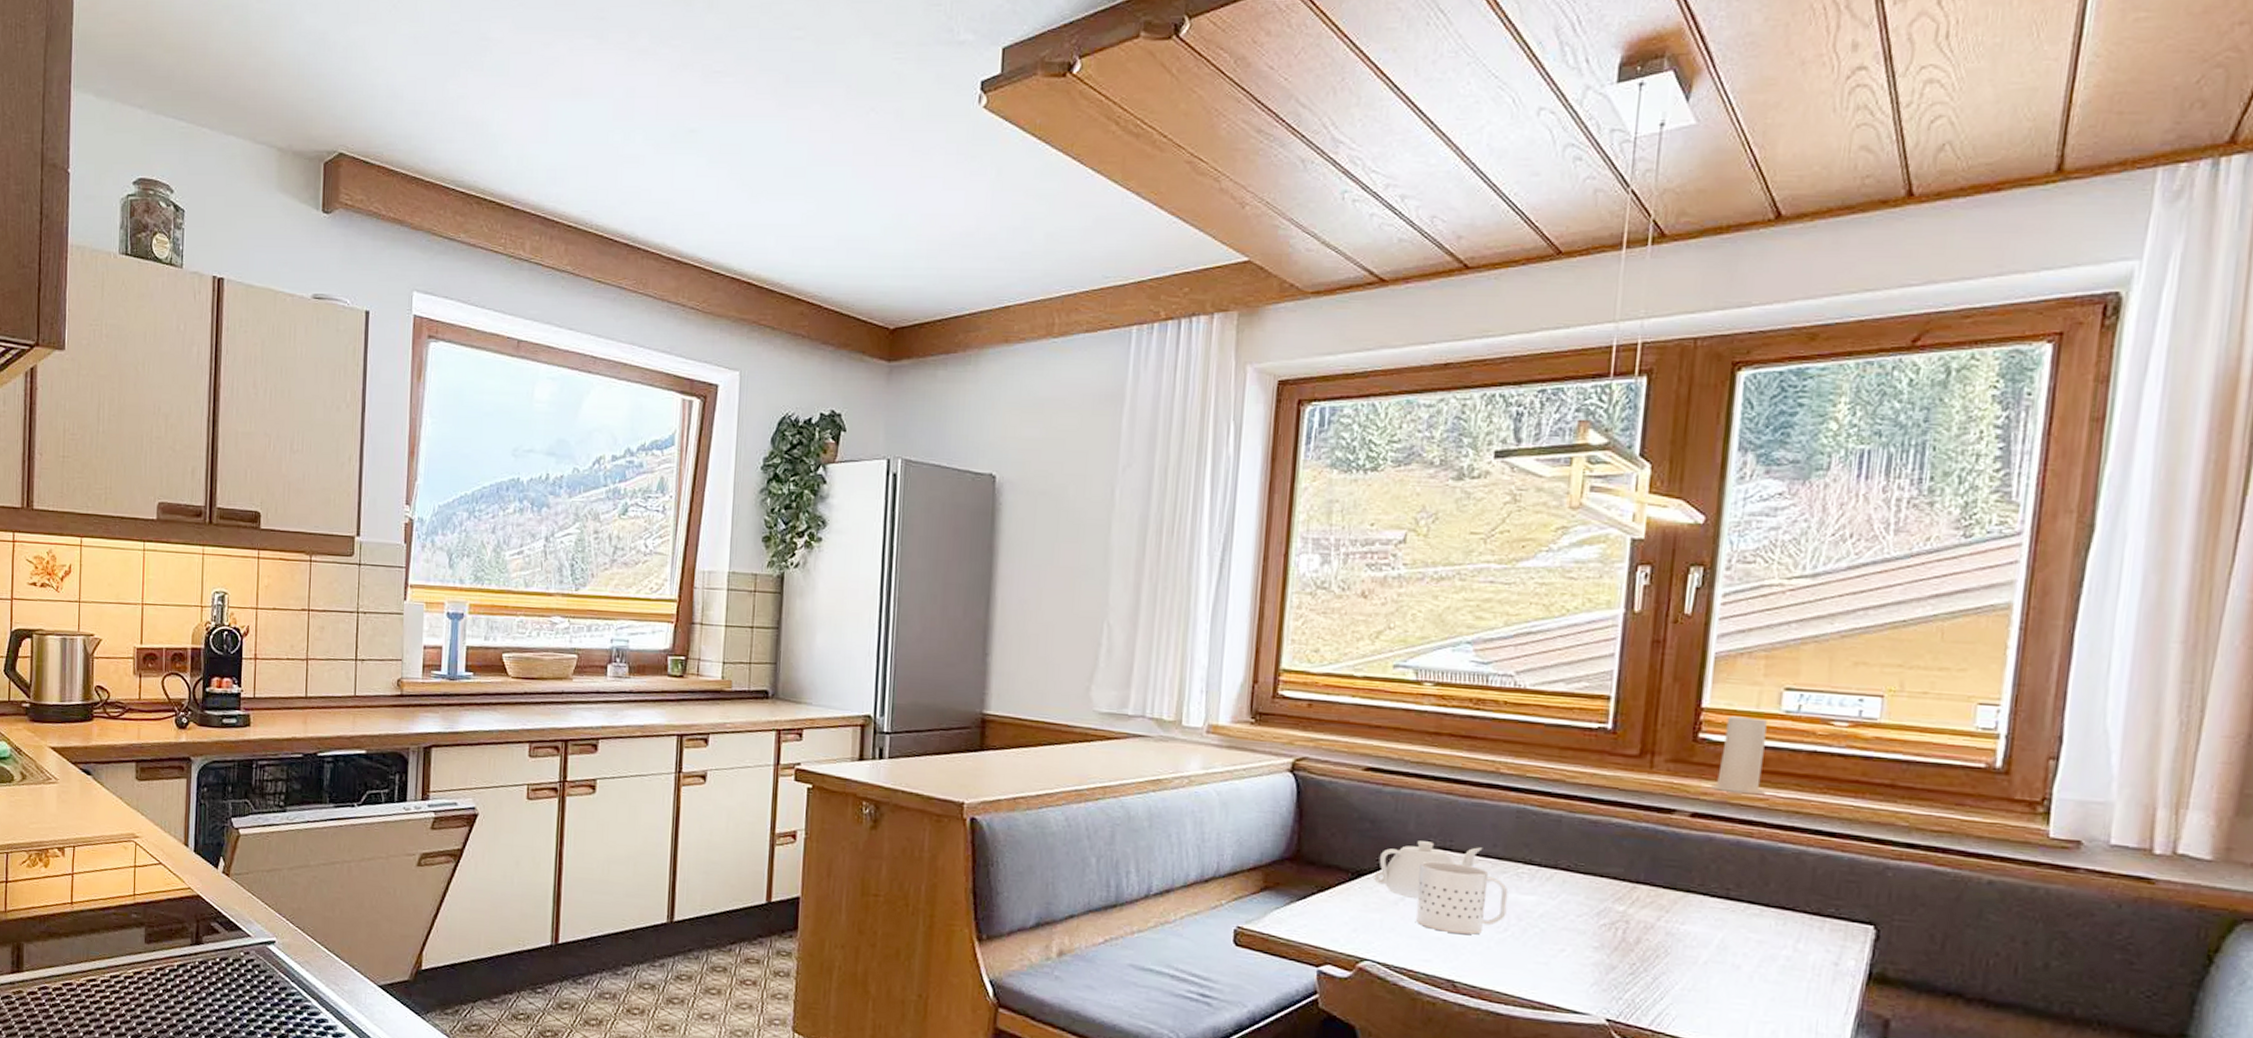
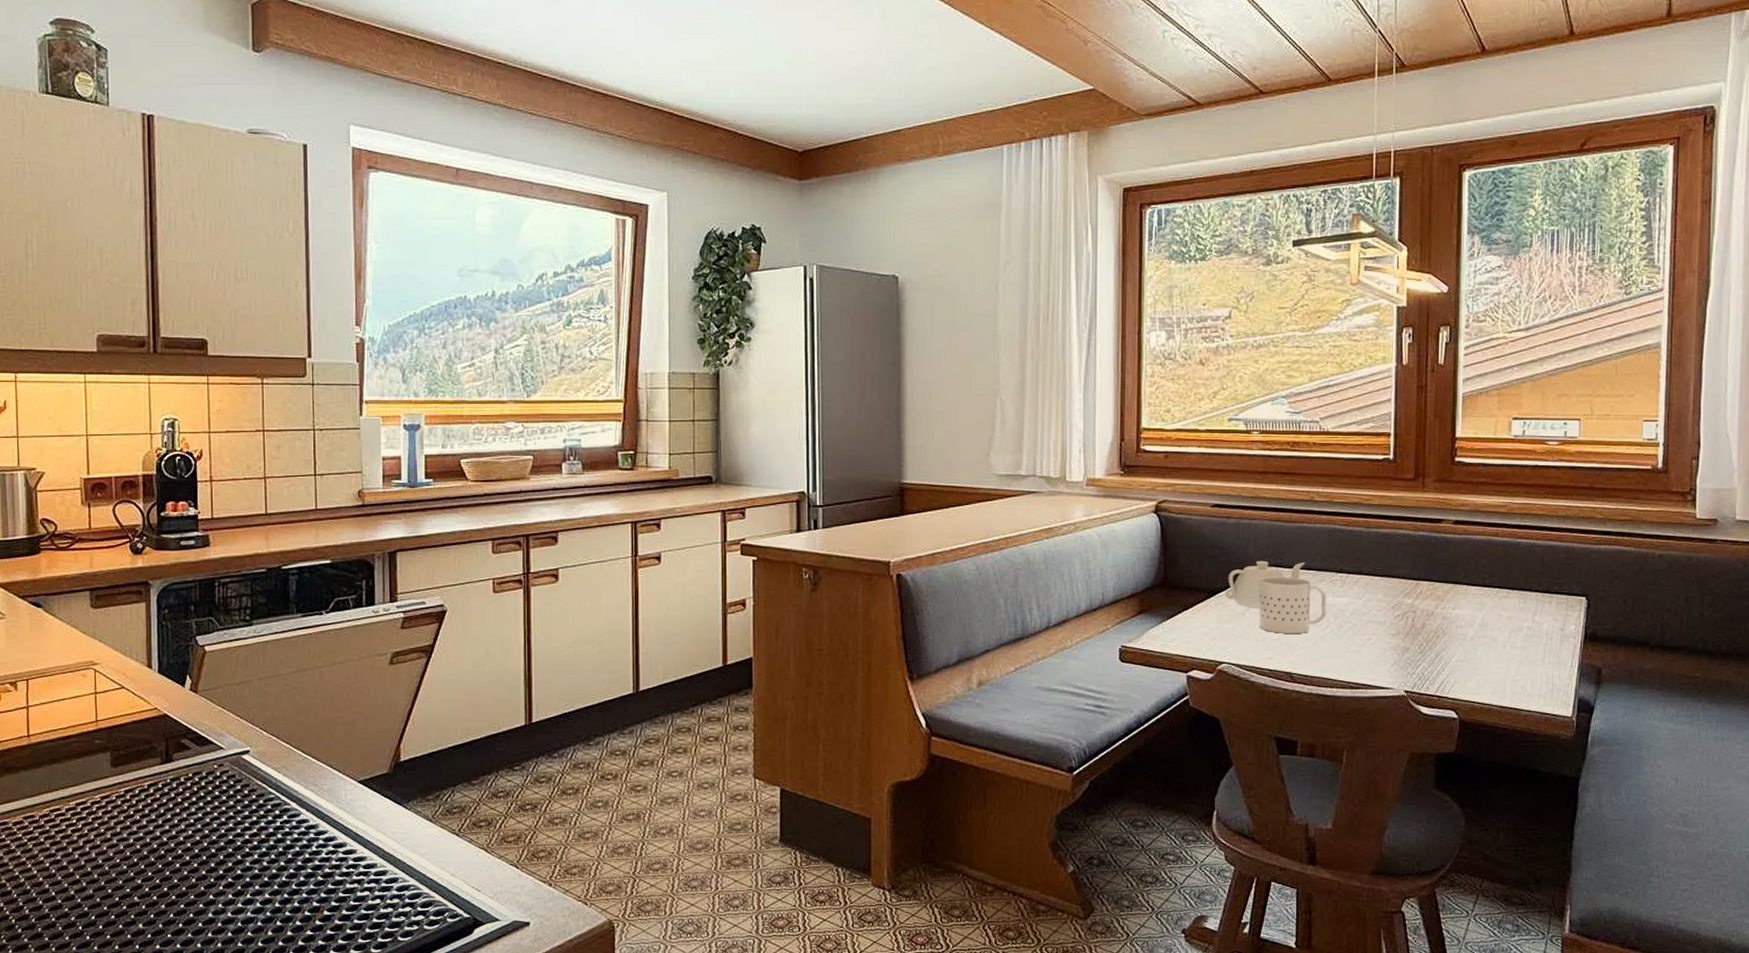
candle: present [1711,715,1767,795] -> none [1467,442,1505,503]

